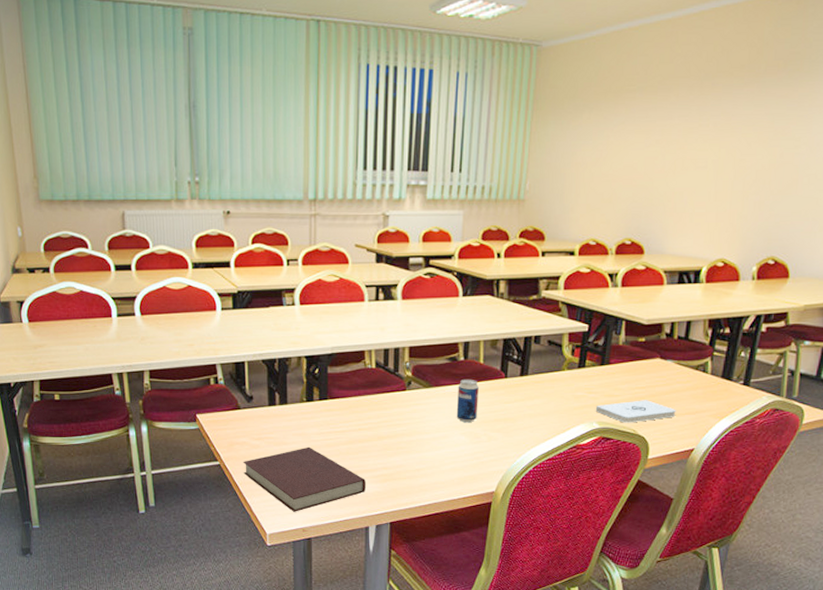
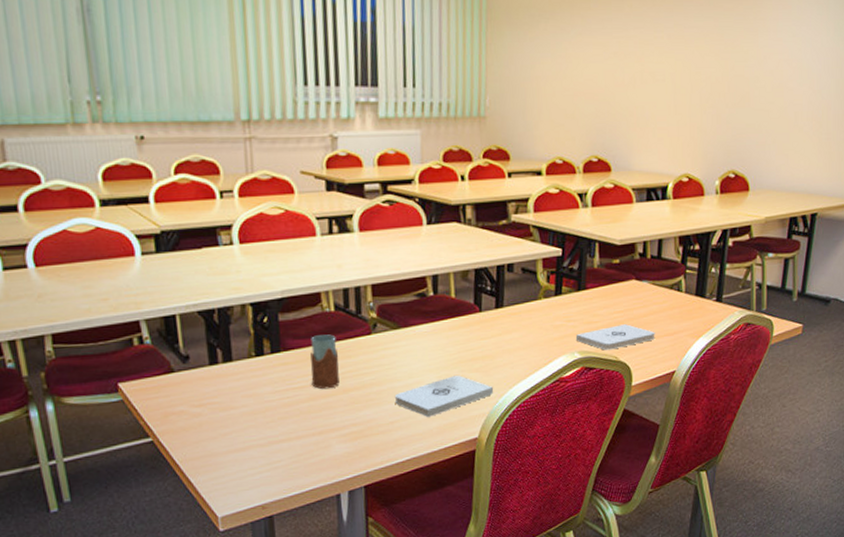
notebook: present [242,446,367,512] -> none [181,408,334,488]
drinking glass: none [351,388,376,435] -> present [310,334,340,390]
notepad: none [422,434,513,468] -> present [394,375,494,417]
beverage can: present [456,378,479,422] -> none [429,315,453,364]

